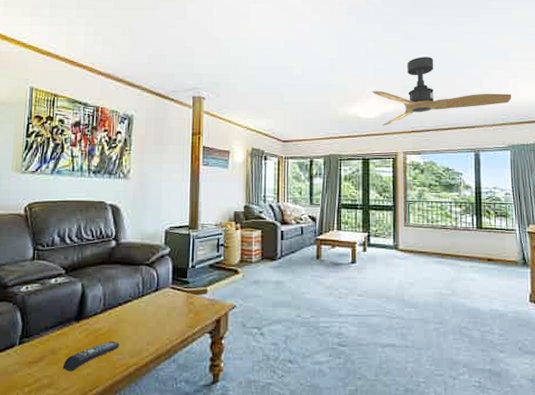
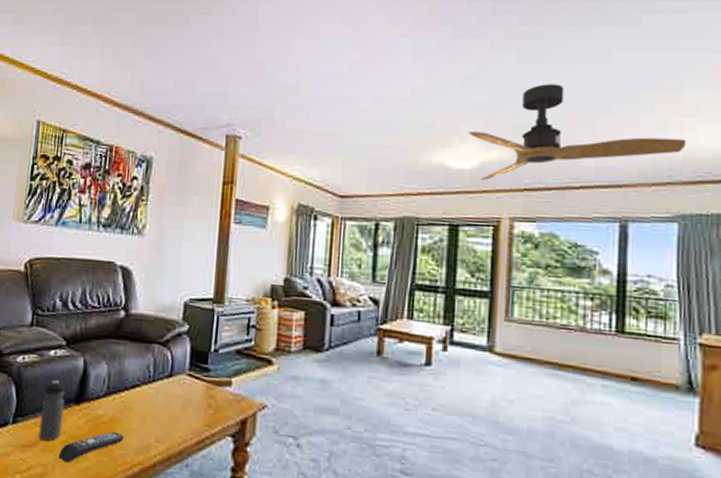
water bottle: none [44,303,67,355] -> present [38,379,66,441]

